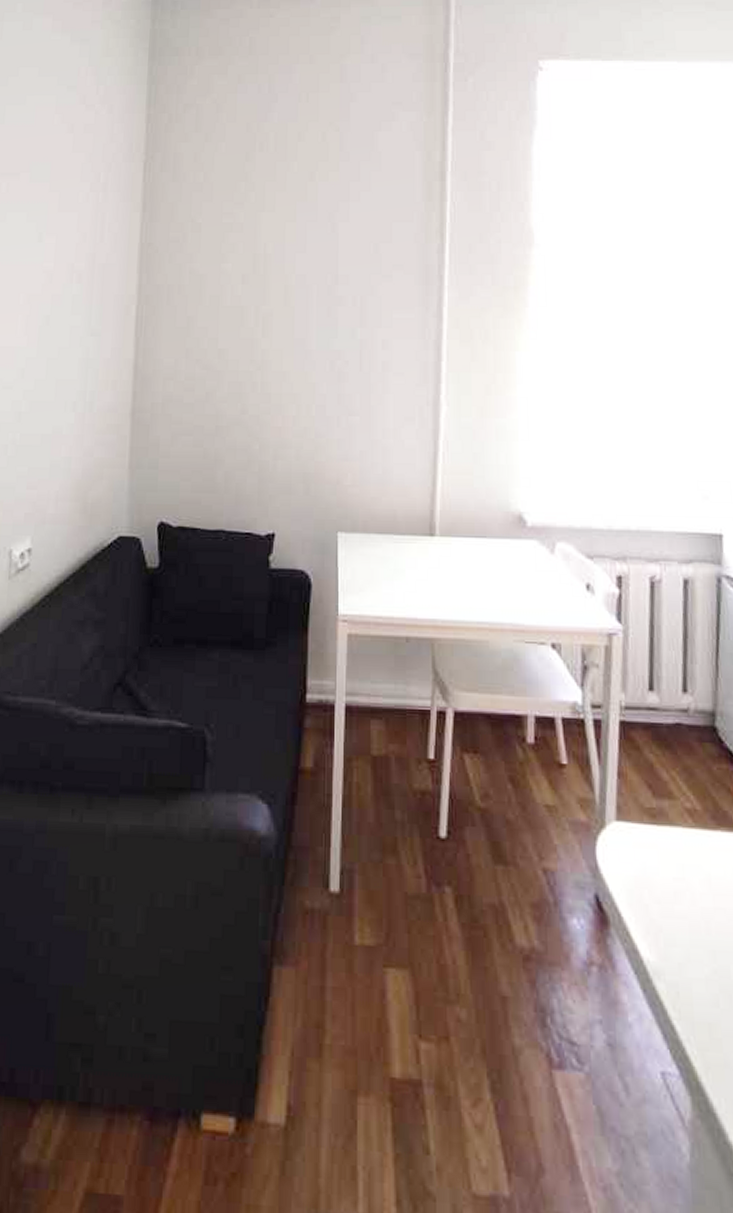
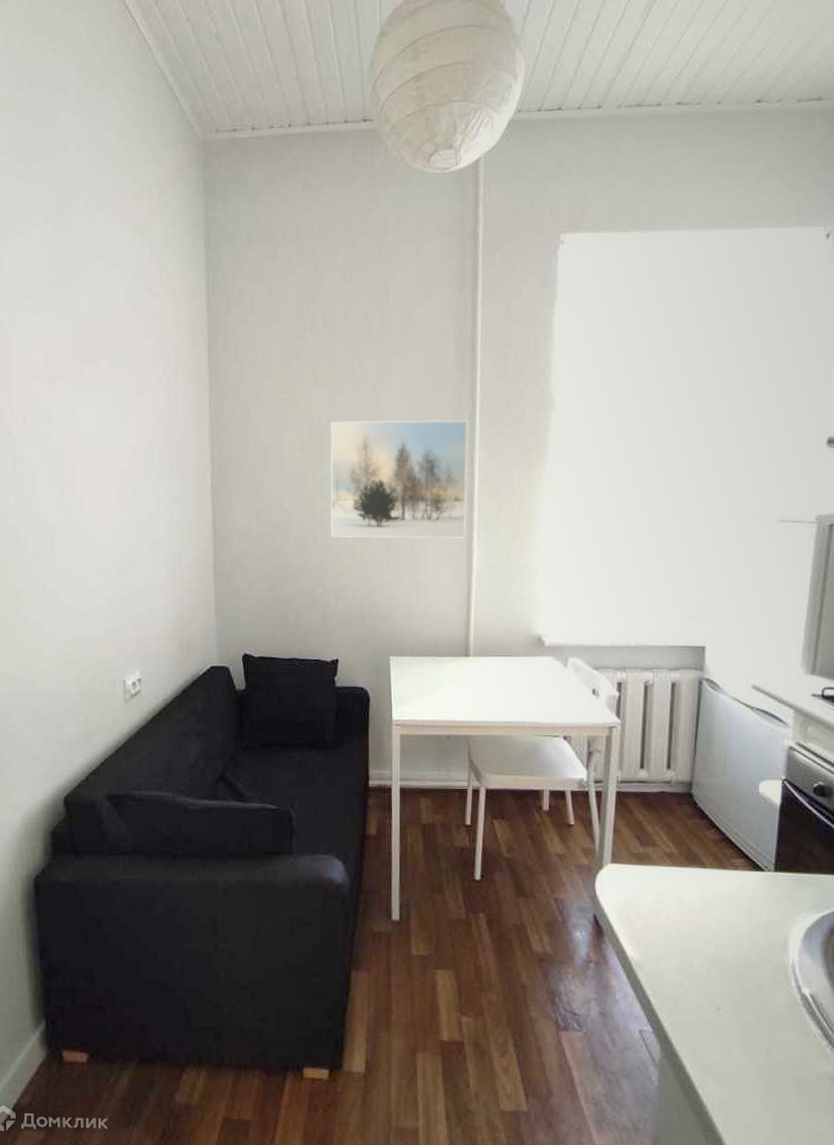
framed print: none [273,251,436,391] -> present [330,420,469,539]

